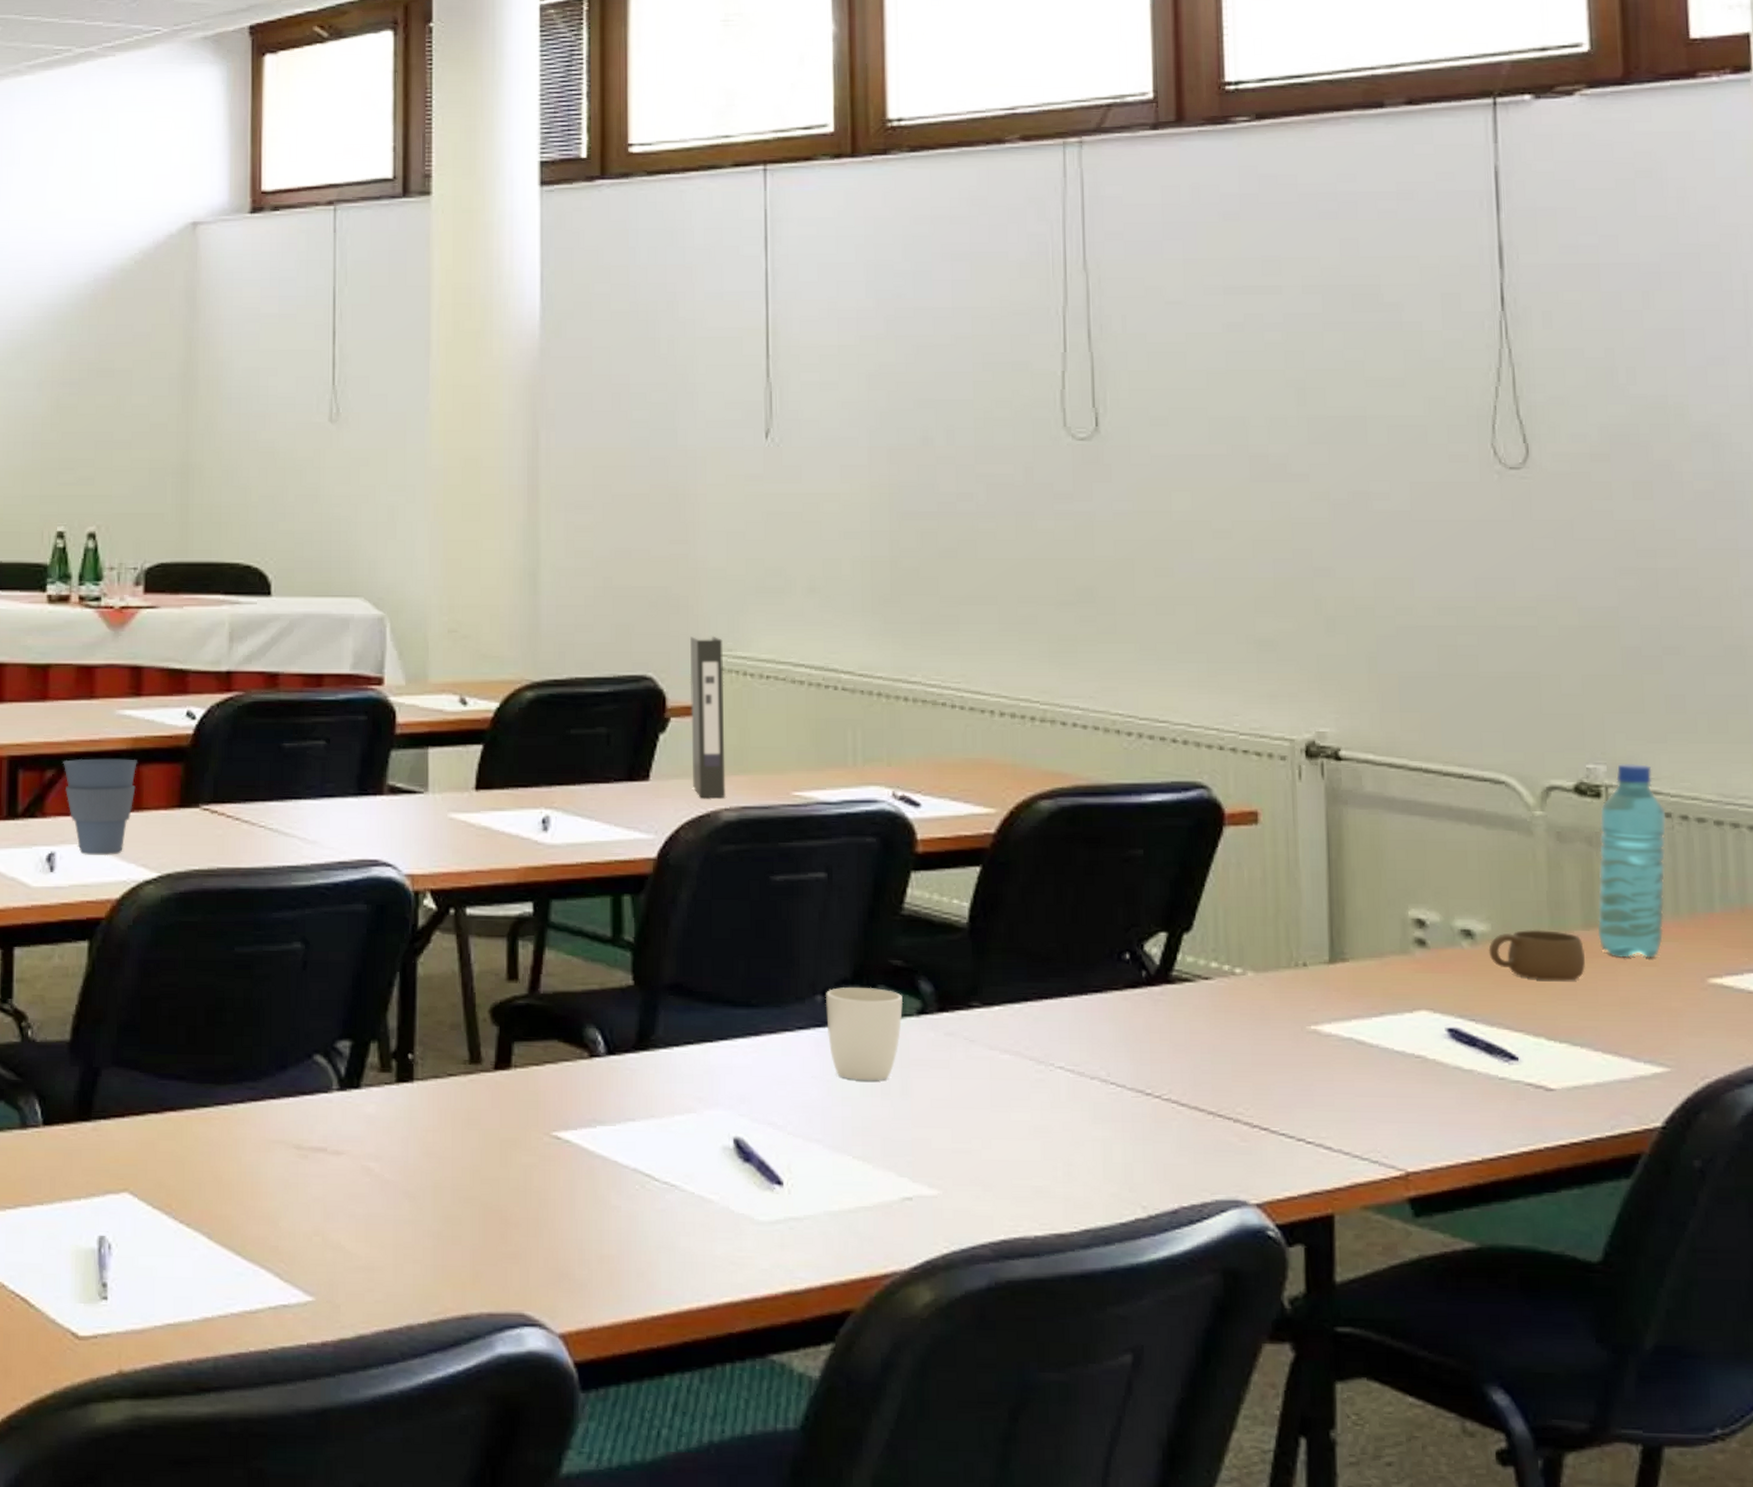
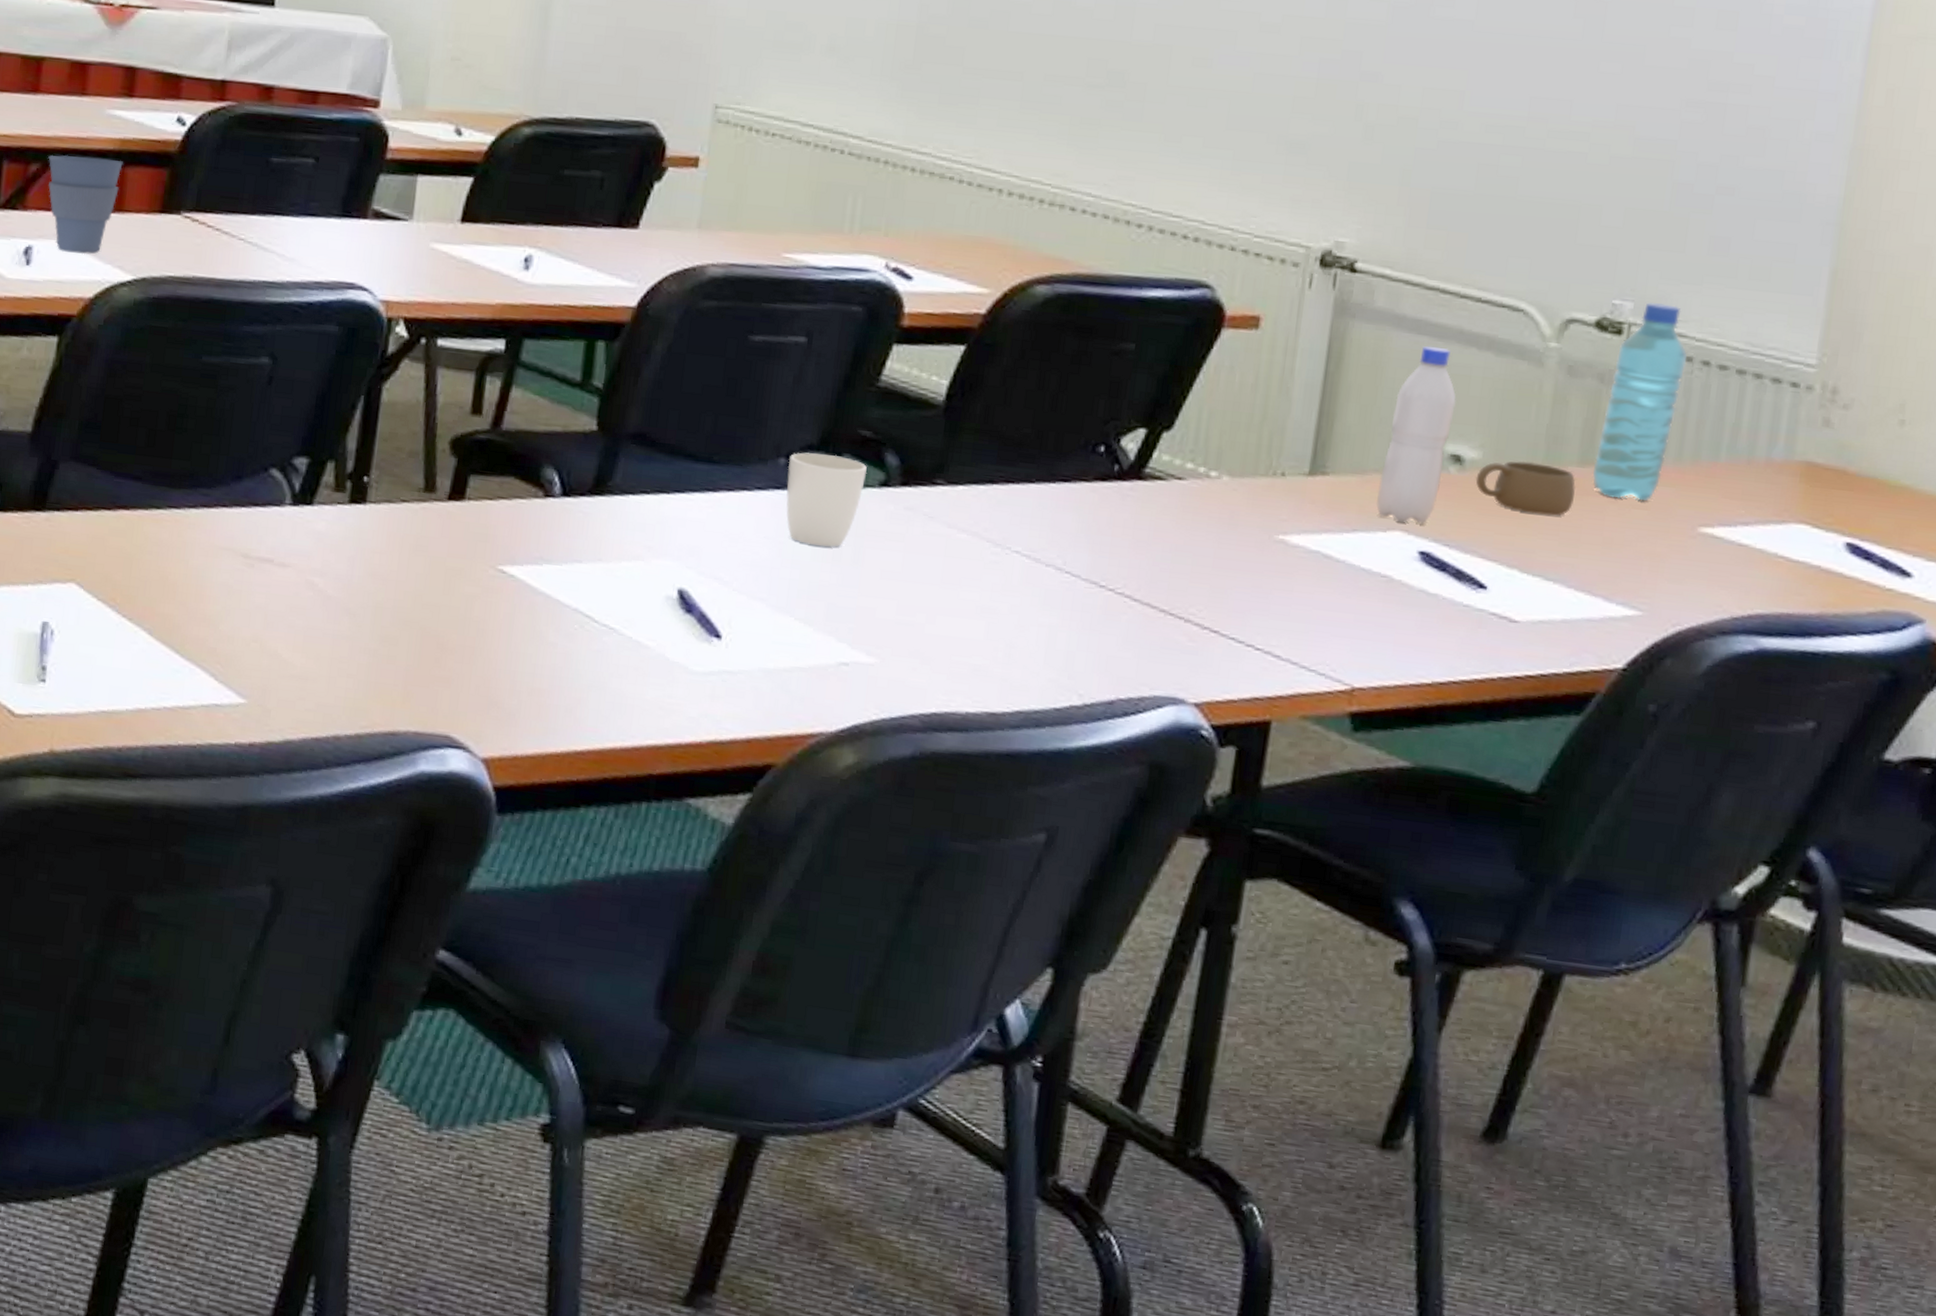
binder: present [689,636,726,799] -> none [682,86,732,253]
water bottle: none [1397,825,1457,1002] -> present [1375,345,1456,524]

